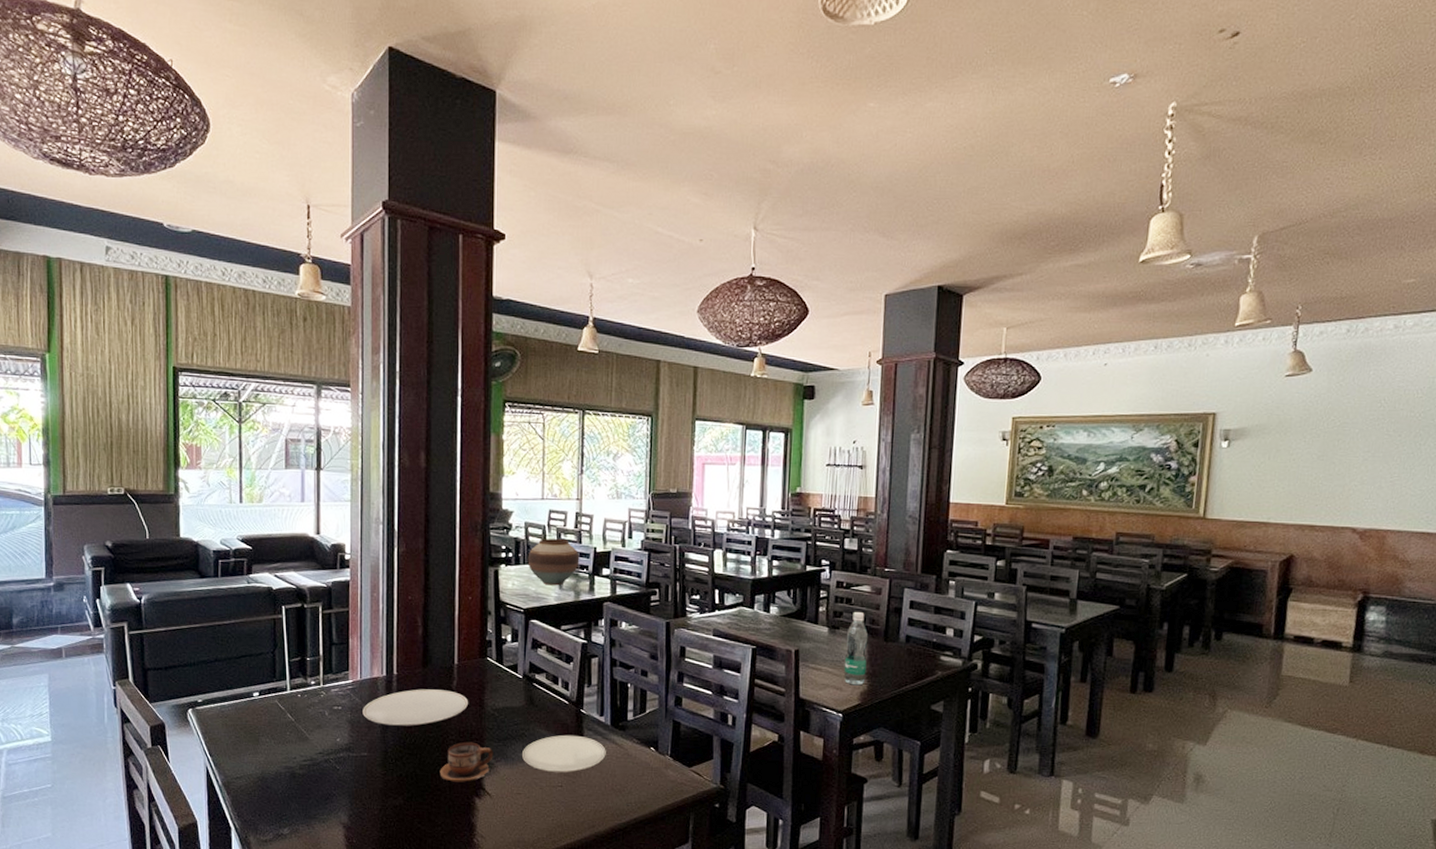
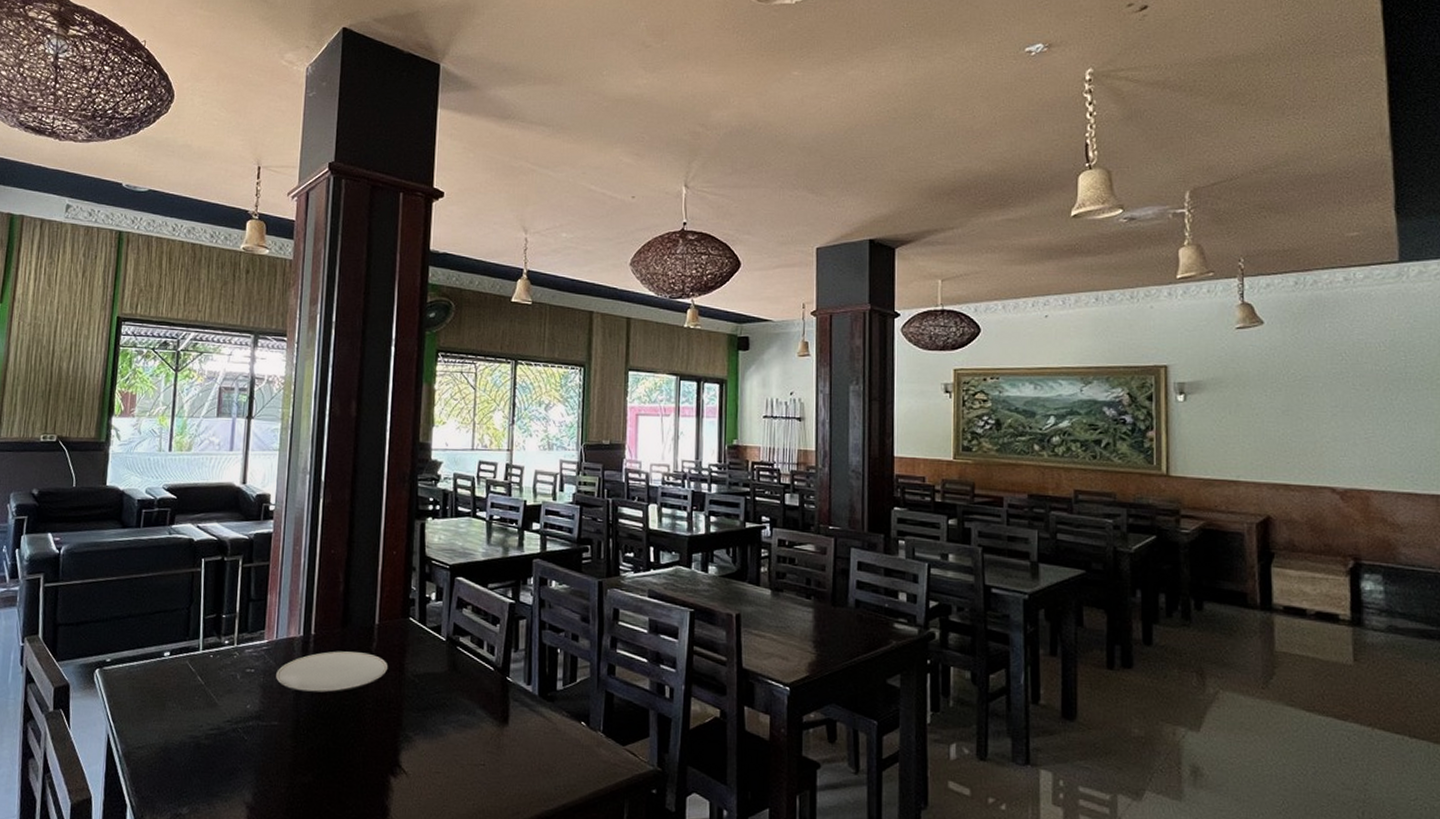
cup: present [440,741,494,783] -> none [353,711,412,759]
plate: present [522,734,606,773] -> none [443,705,533,750]
vase: present [527,538,580,586] -> none [455,490,509,541]
bottle: present [843,611,869,686] -> none [789,572,815,655]

